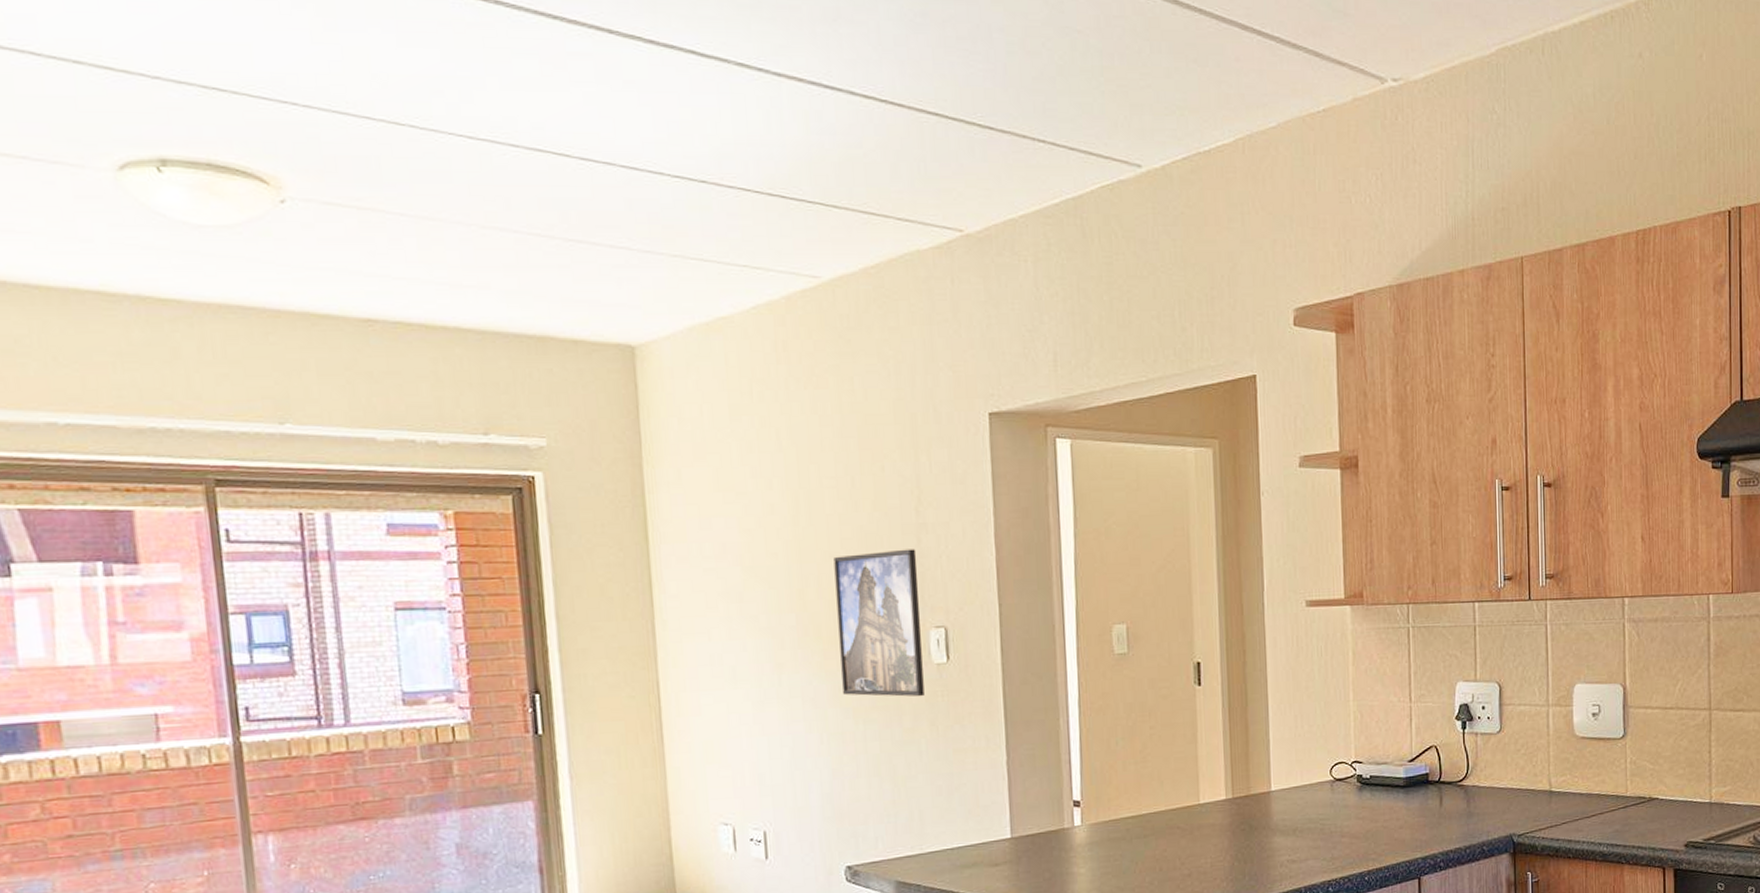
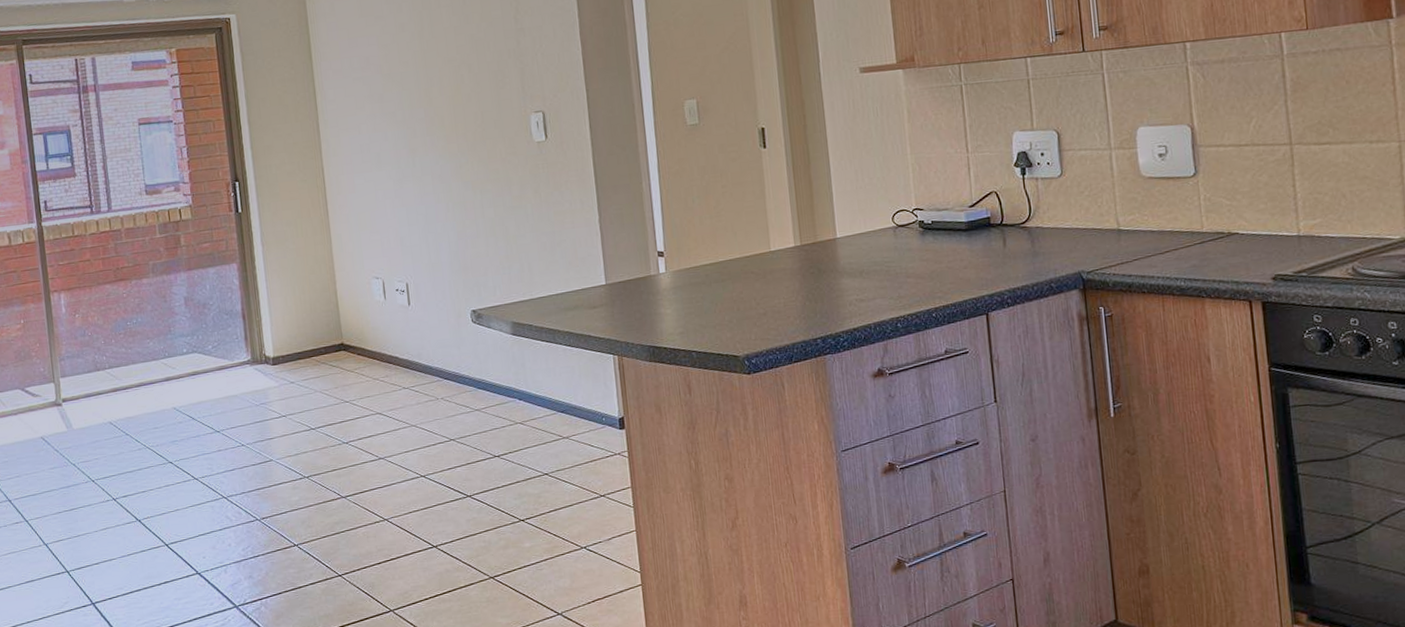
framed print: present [833,549,925,697] -> none [451,49,528,172]

